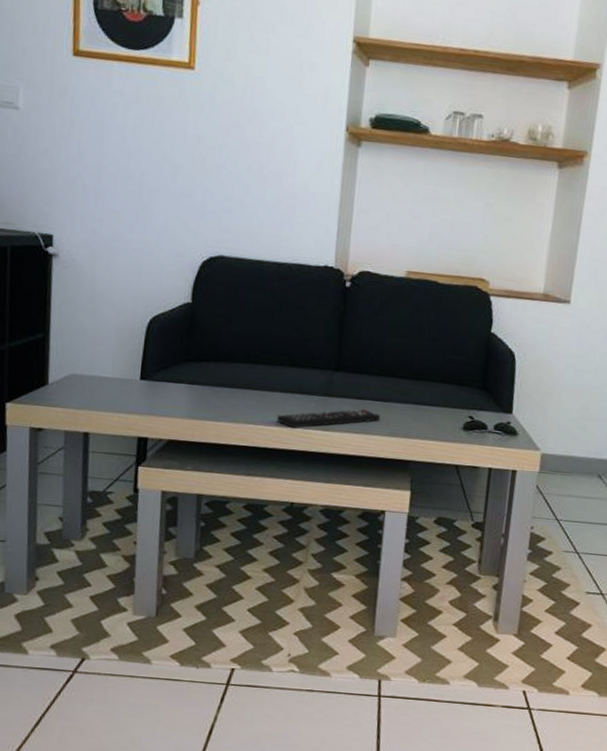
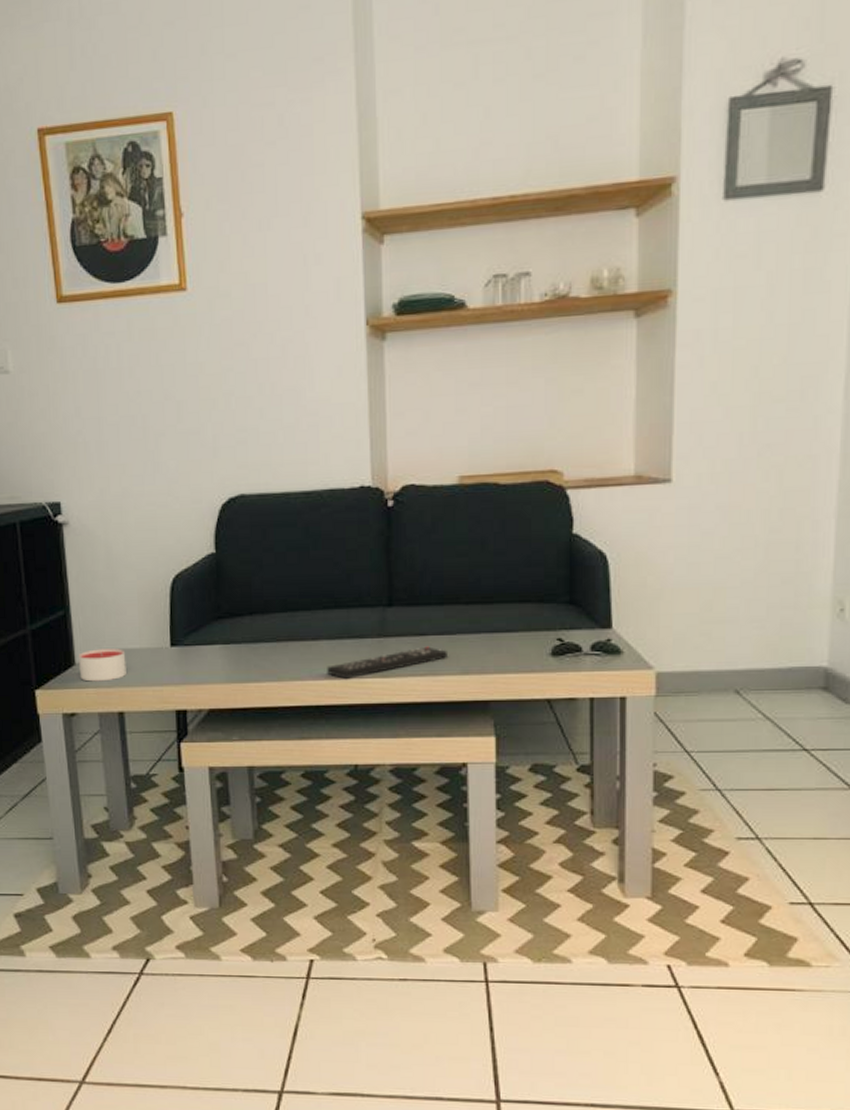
candle: none [51,372,98,403] -> present [79,648,126,682]

